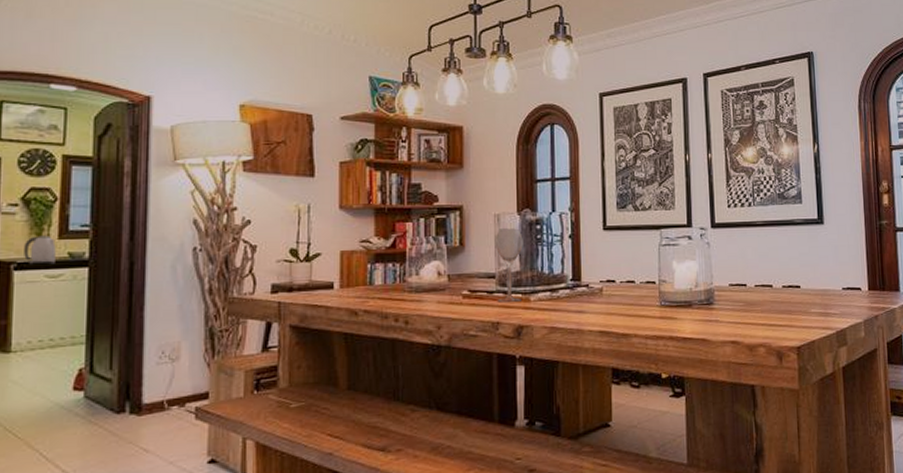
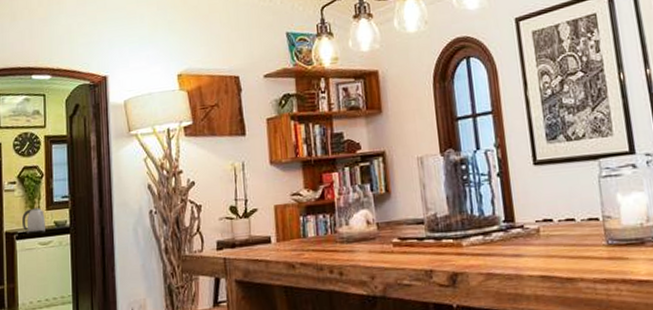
wineglass: present [495,228,523,303] -> none [420,170,453,250]

